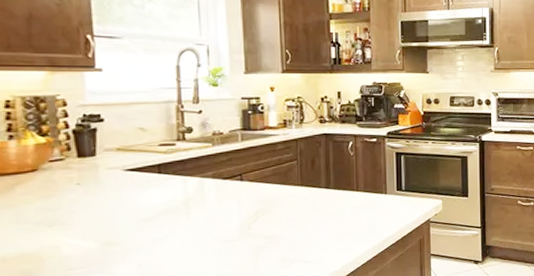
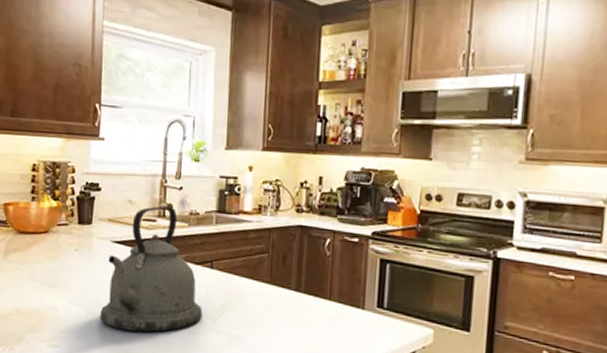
kettle: none [117,129,236,254] -> present [100,205,203,332]

